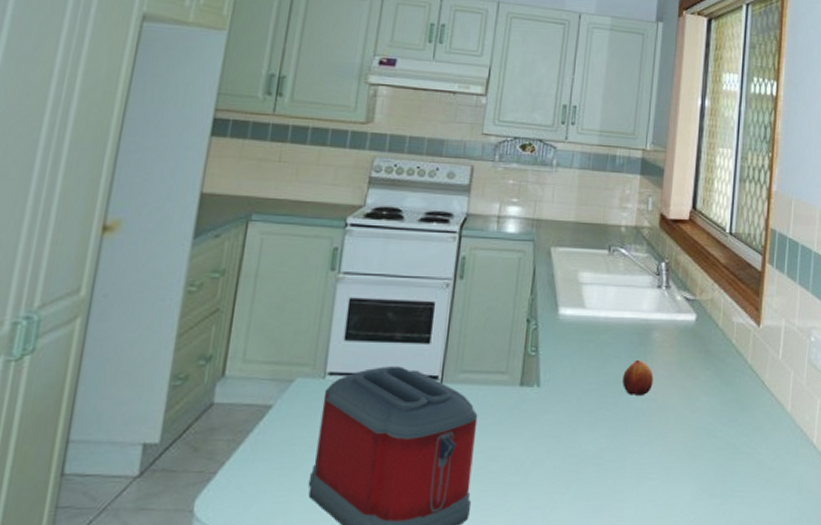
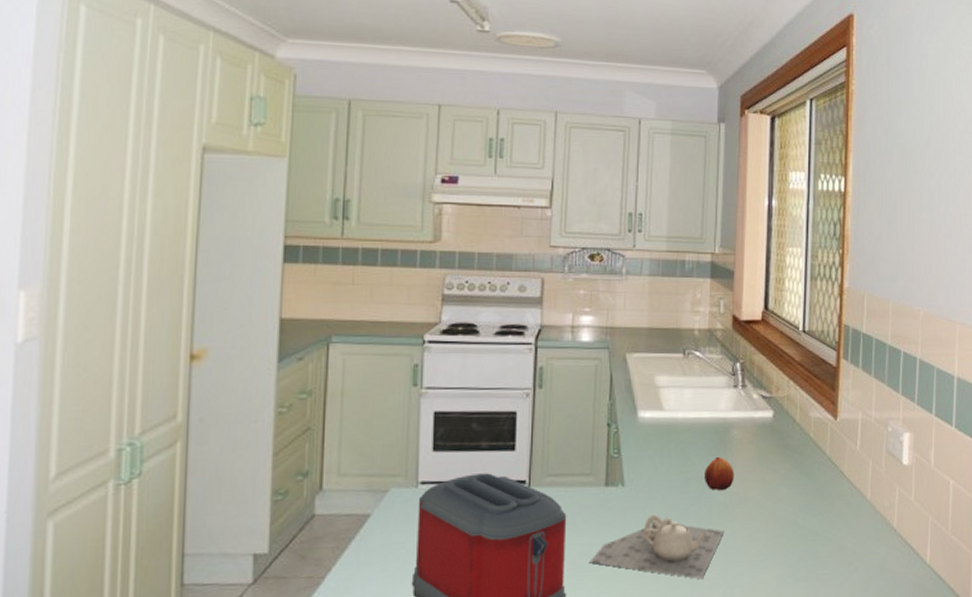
teapot: none [498,418,640,492] -> present [590,514,725,580]

